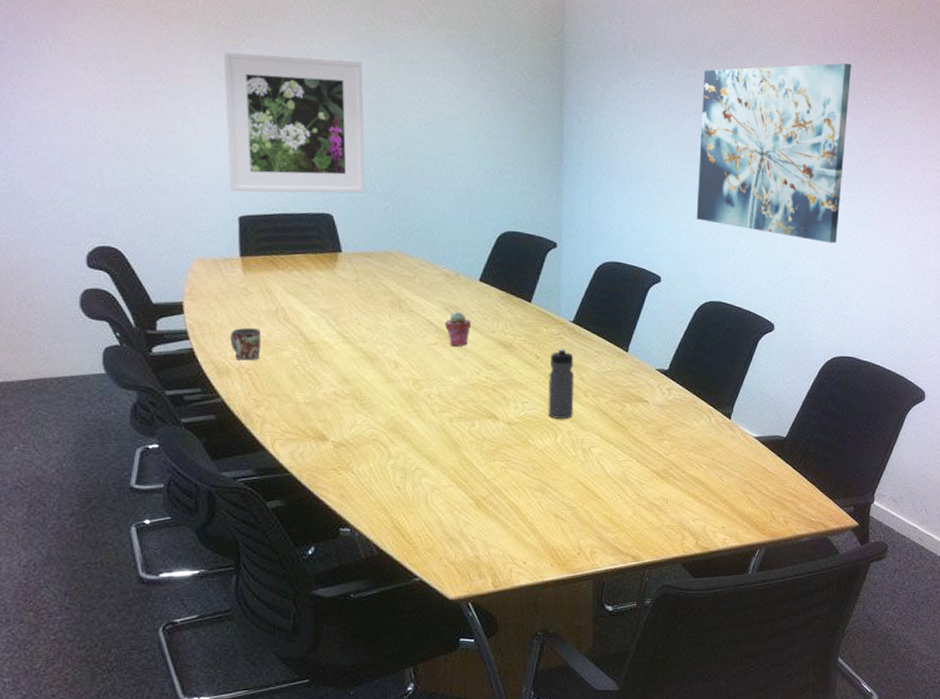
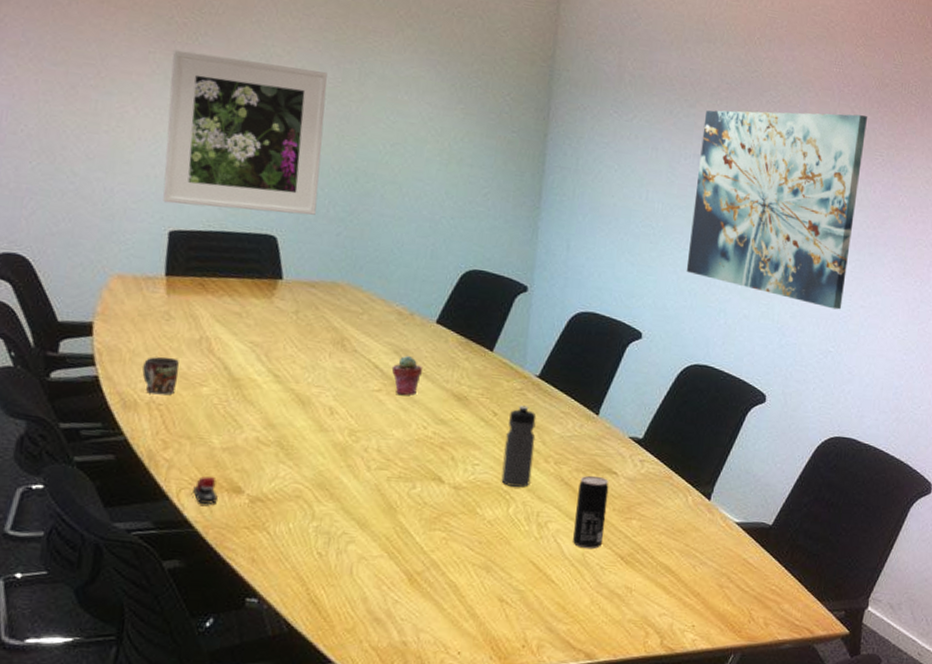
stapler: none [285,427,306,451] -> present [193,476,218,504]
beverage can: none [614,405,642,468] -> present [573,475,609,549]

